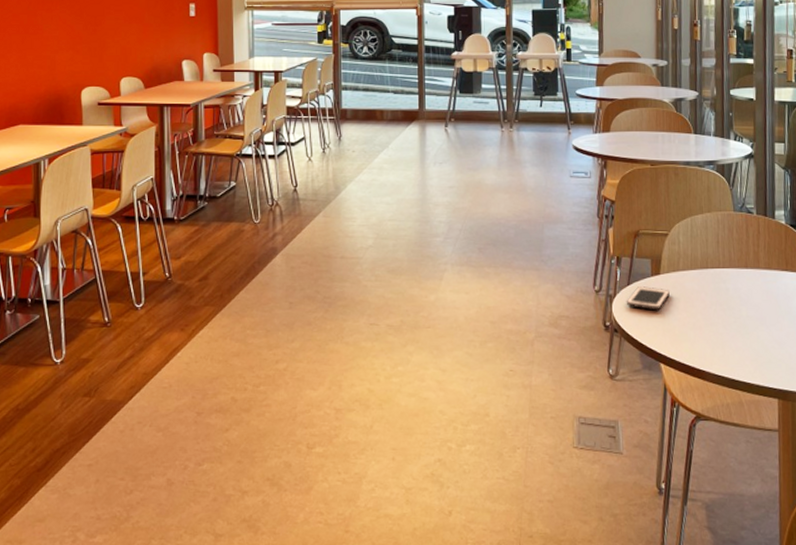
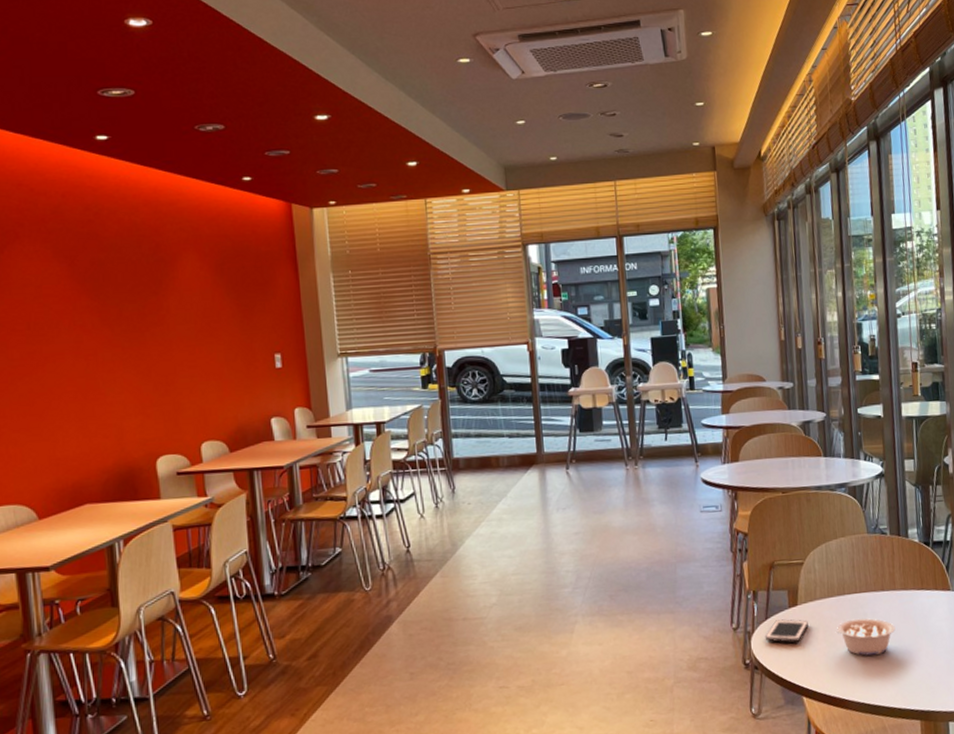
legume: none [696,293,757,330] -> present [835,618,896,656]

